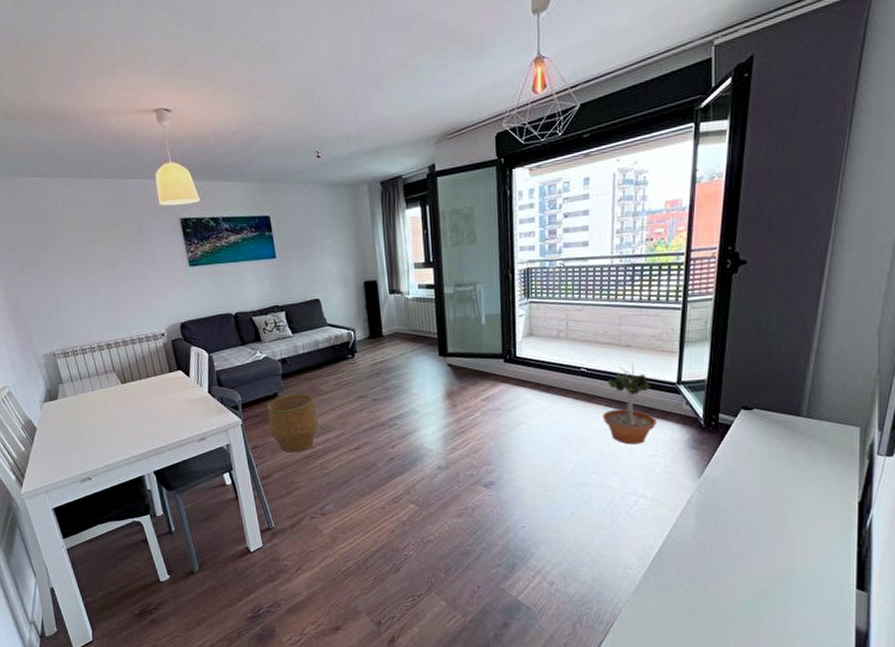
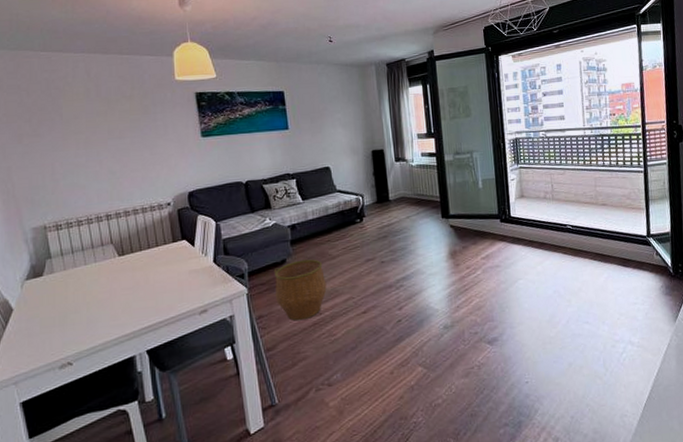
potted tree: present [602,364,657,445] -> none [588,220,634,294]

